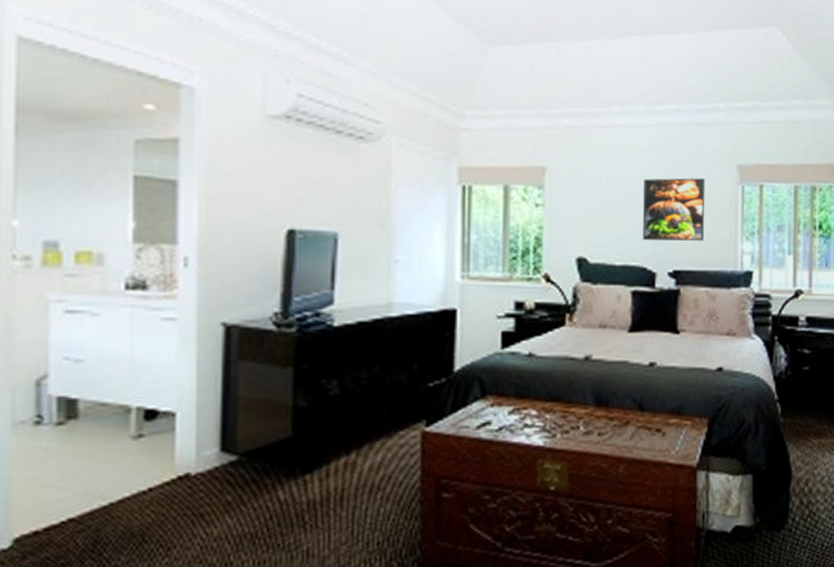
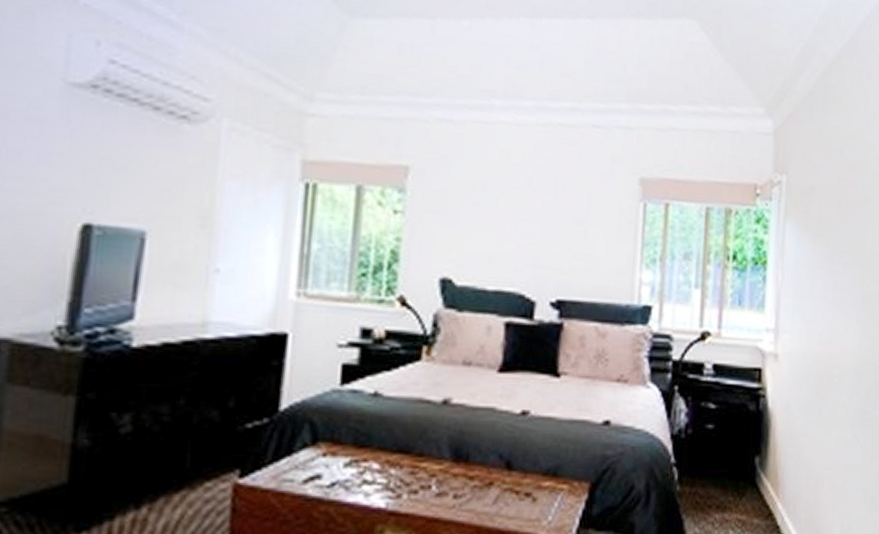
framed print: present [642,178,705,241] -> none [521,187,601,266]

